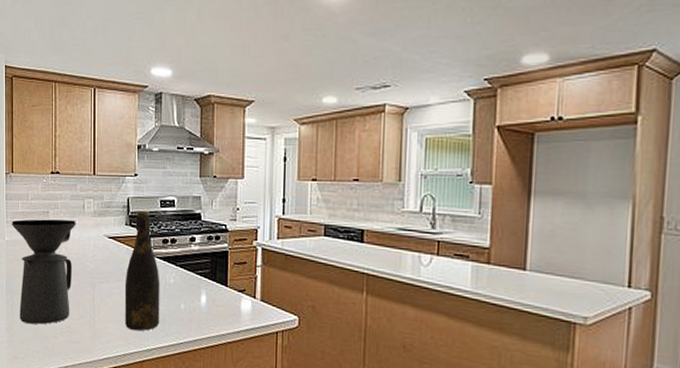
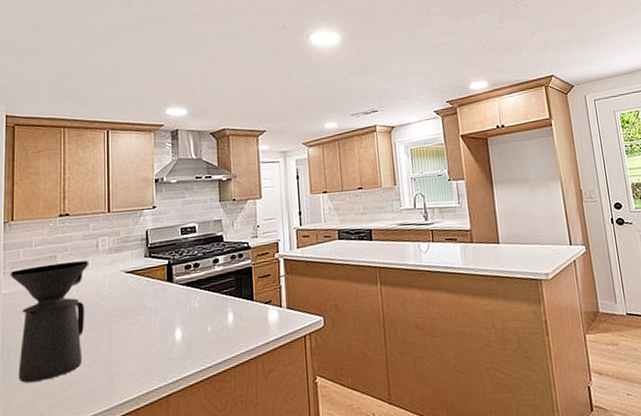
bottle: present [124,210,160,331] -> none [145,239,186,365]

